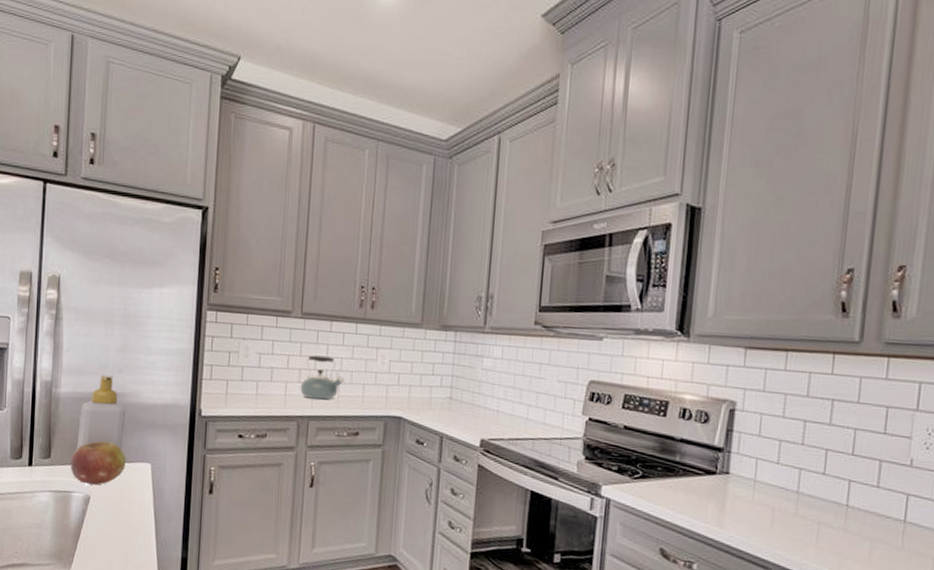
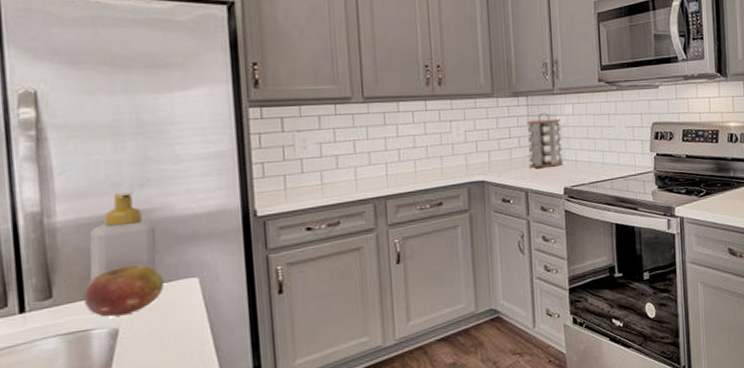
kettle: present [300,355,344,400] -> none [372,135,420,179]
spice rack: none [448,351,488,415] -> present [527,112,563,169]

